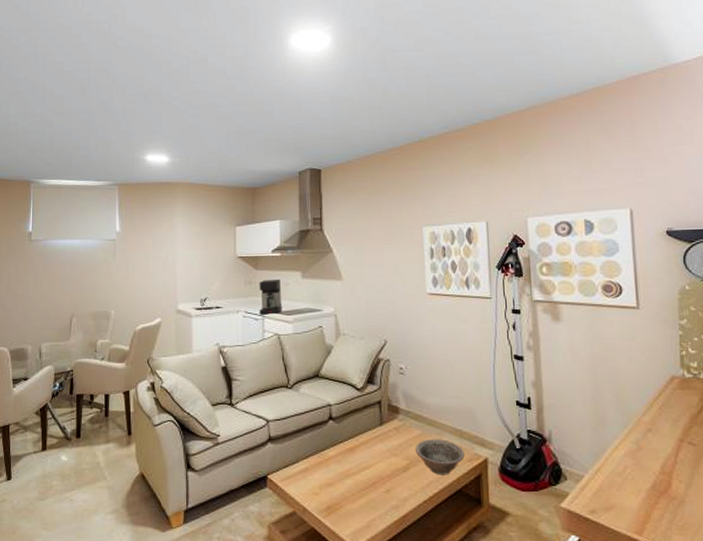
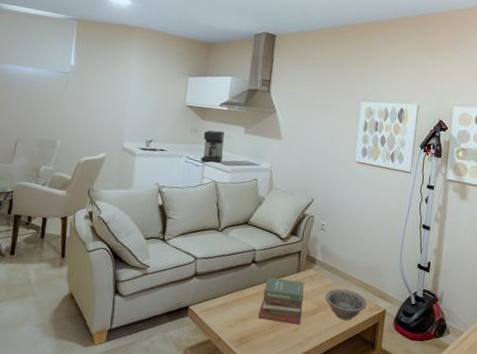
books: none [344,434,393,486] -> present [258,278,304,325]

